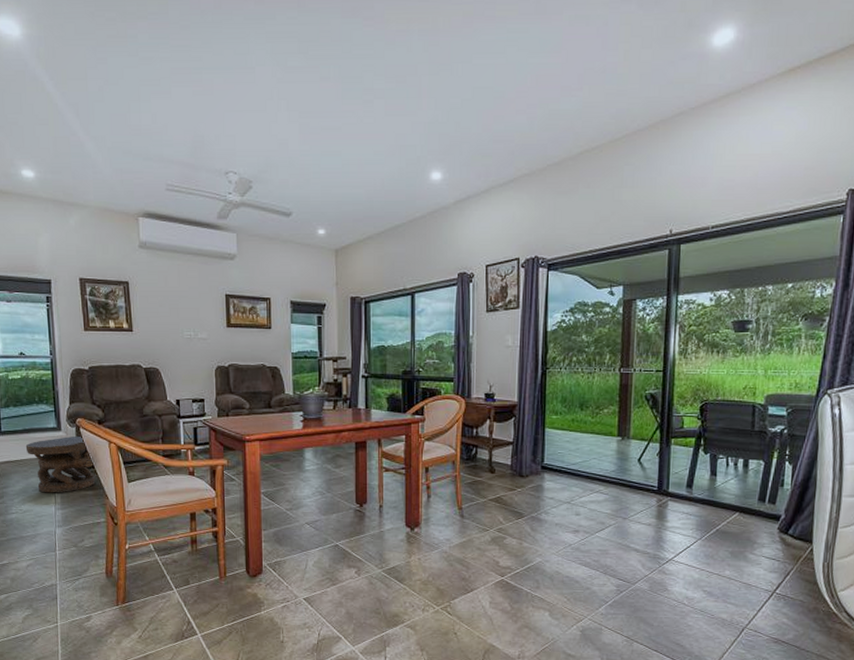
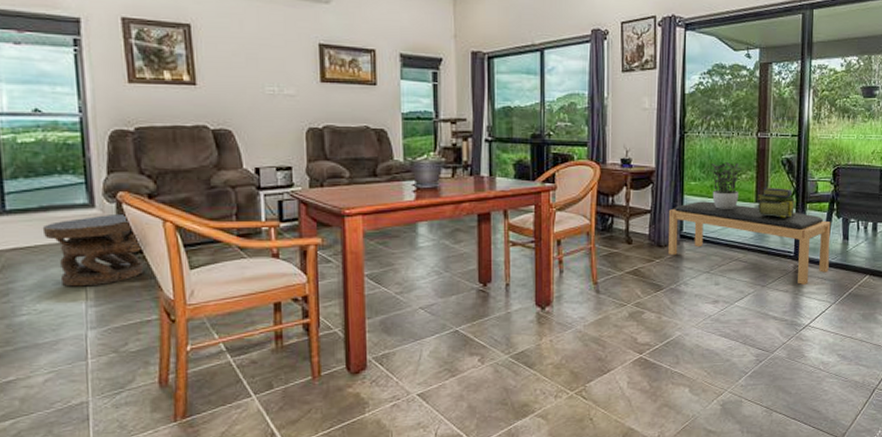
bench: none [530,434,698,519] -> present [668,201,831,284]
potted plant: none [570,396,604,443] -> present [709,161,742,209]
stack of books: none [619,421,660,452] -> present [757,187,796,218]

